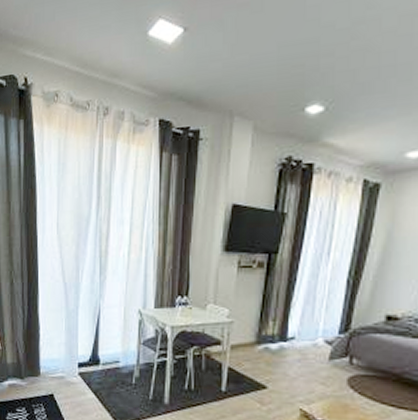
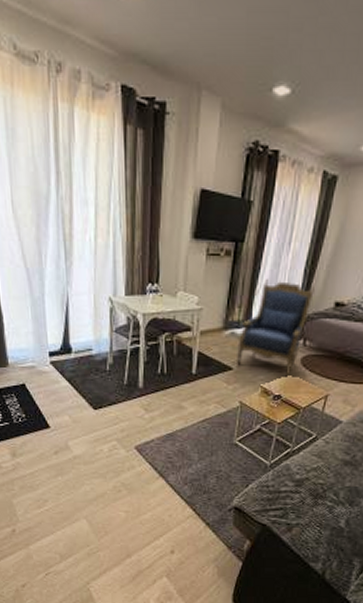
armchair: none [272,291,360,400] -> present [237,279,314,377]

